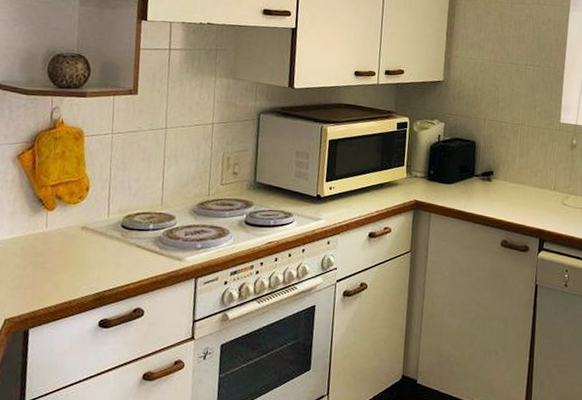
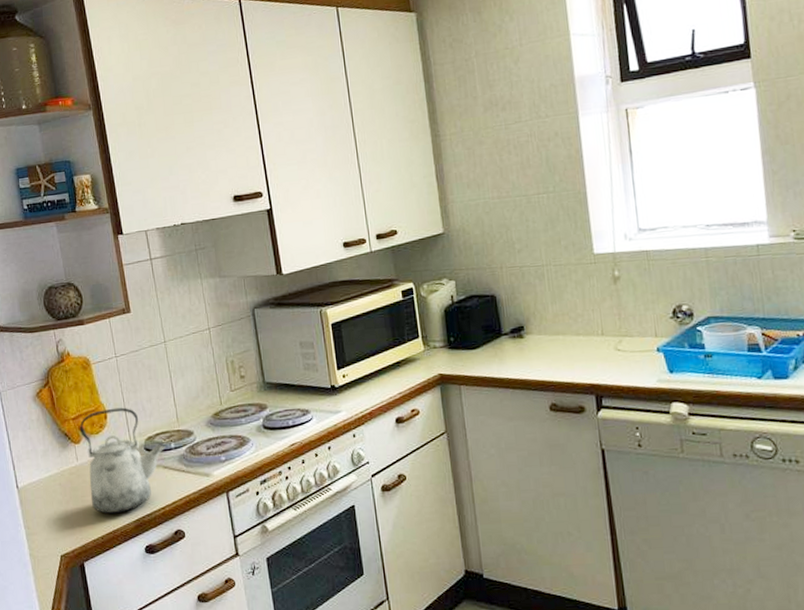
kettle: none [51,181,145,284] -> present [79,407,167,514]

